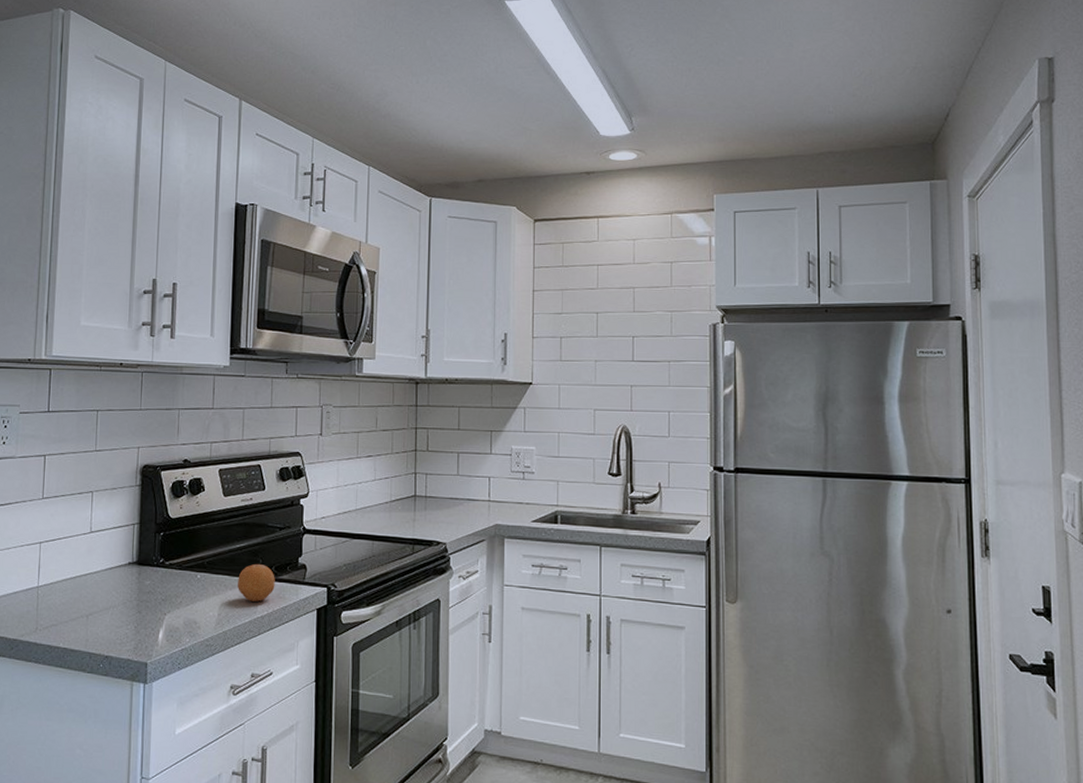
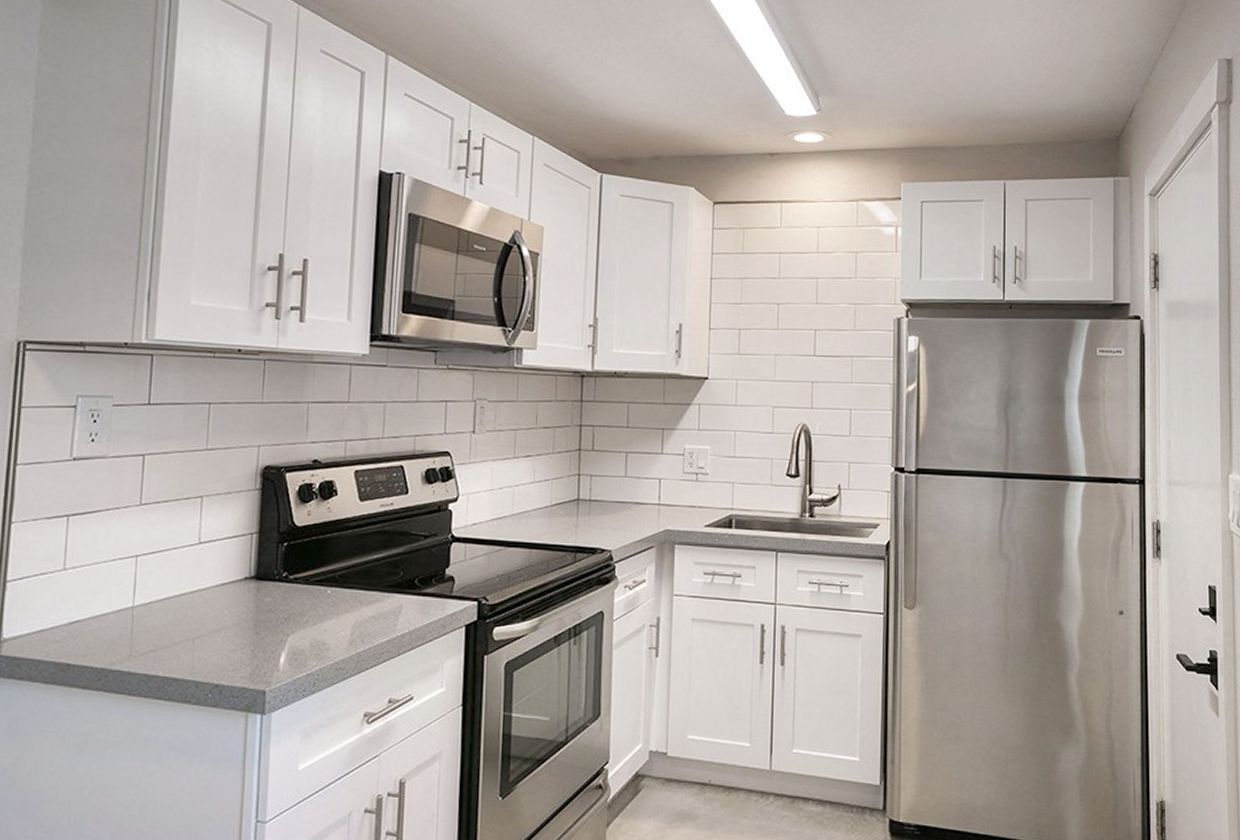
fruit: present [238,563,275,602] -> none [374,576,418,619]

